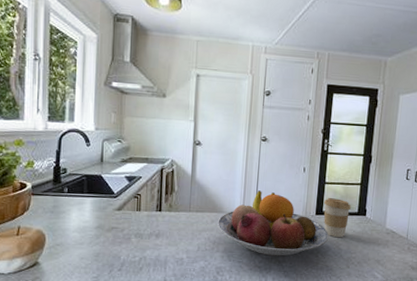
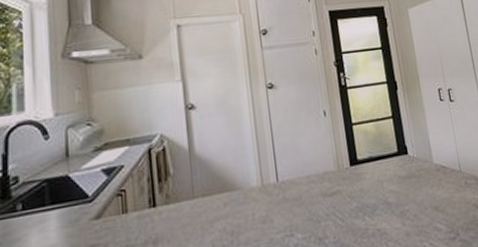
fruit bowl: present [217,190,329,256] -> none [231,149,373,235]
coffee cup: present [323,198,351,238] -> none [355,140,390,190]

